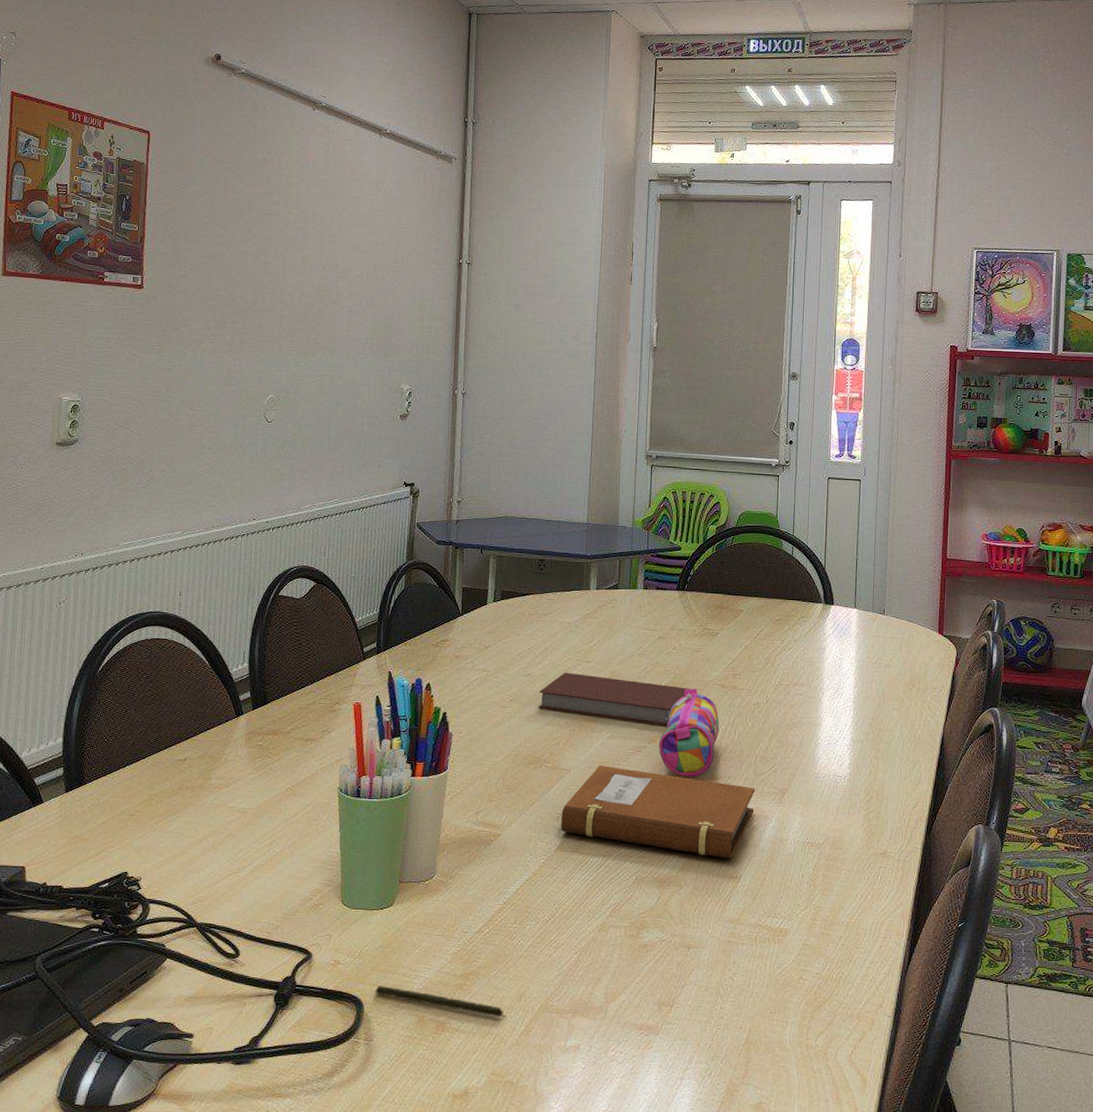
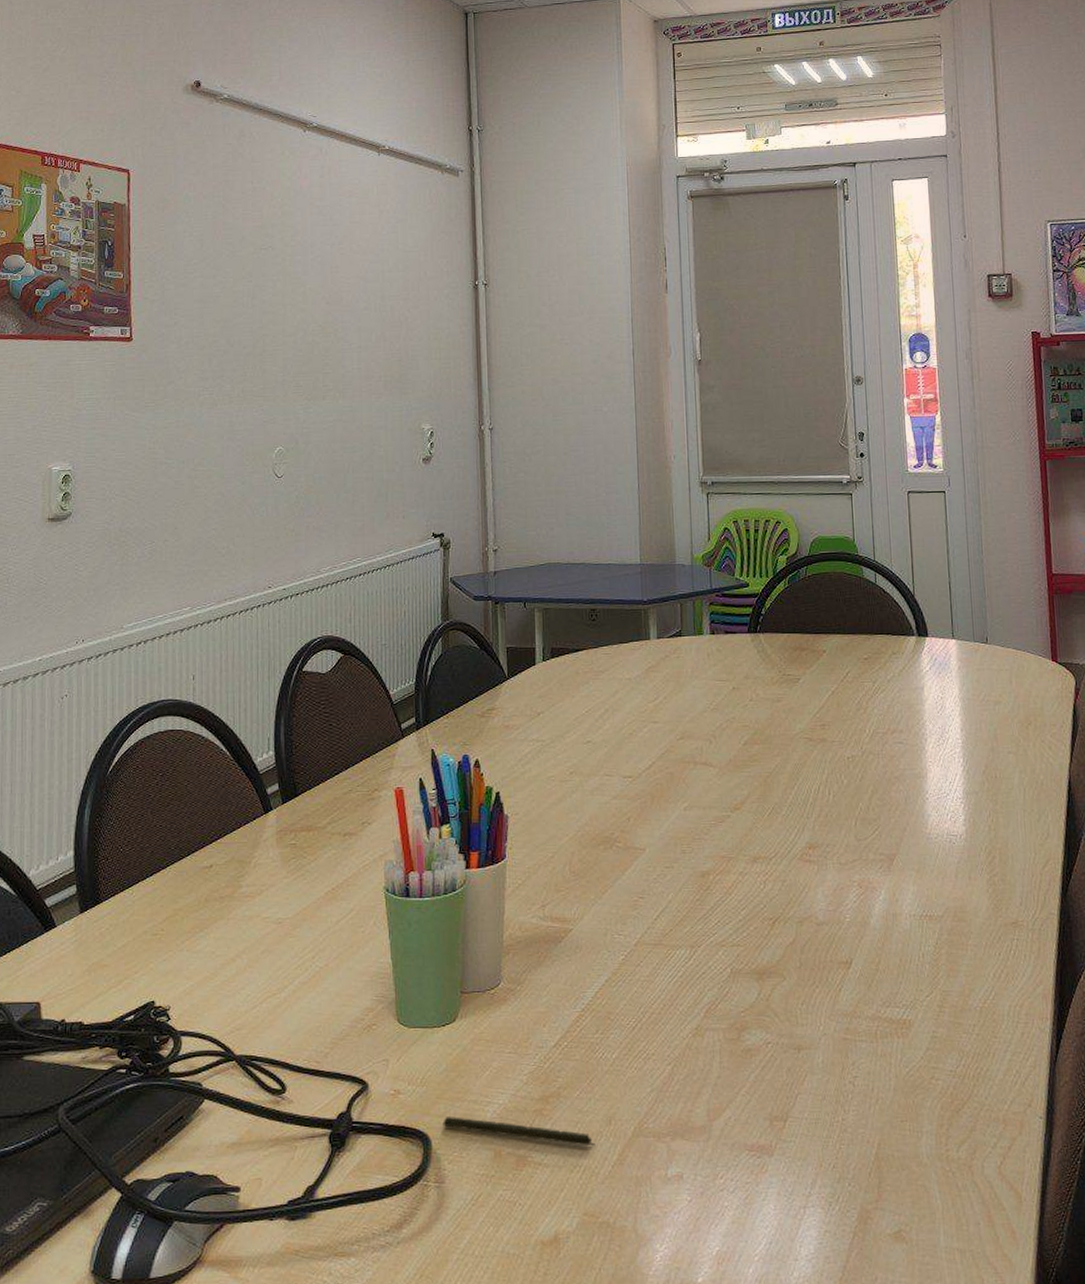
book: present [538,672,691,726] -> none [601,736,774,790]
notebook: present [557,764,755,859] -> none [634,840,860,942]
pencil case: present [659,688,719,778] -> none [743,745,811,849]

